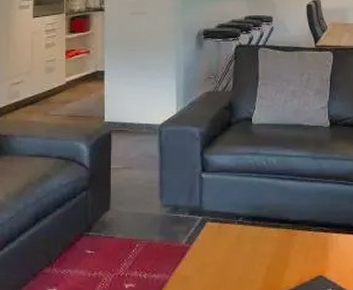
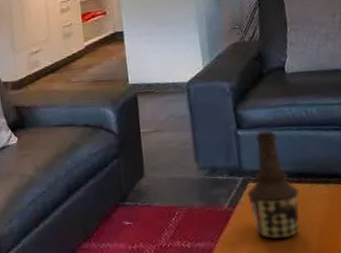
bottle: none [204,175,252,276] -> present [247,130,300,240]

